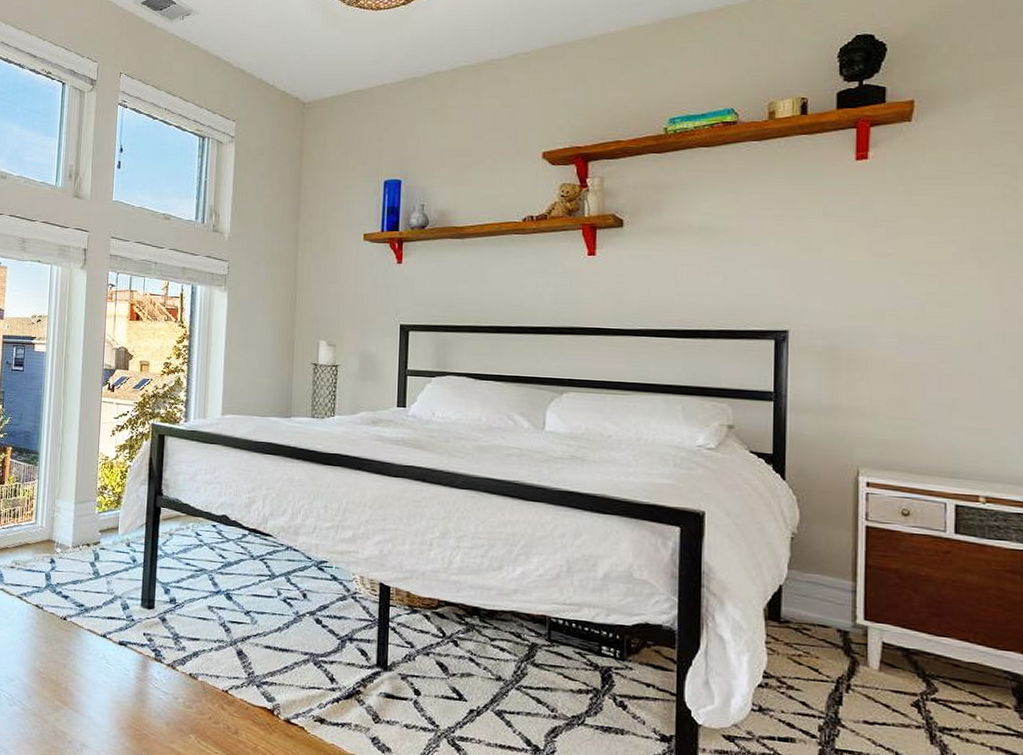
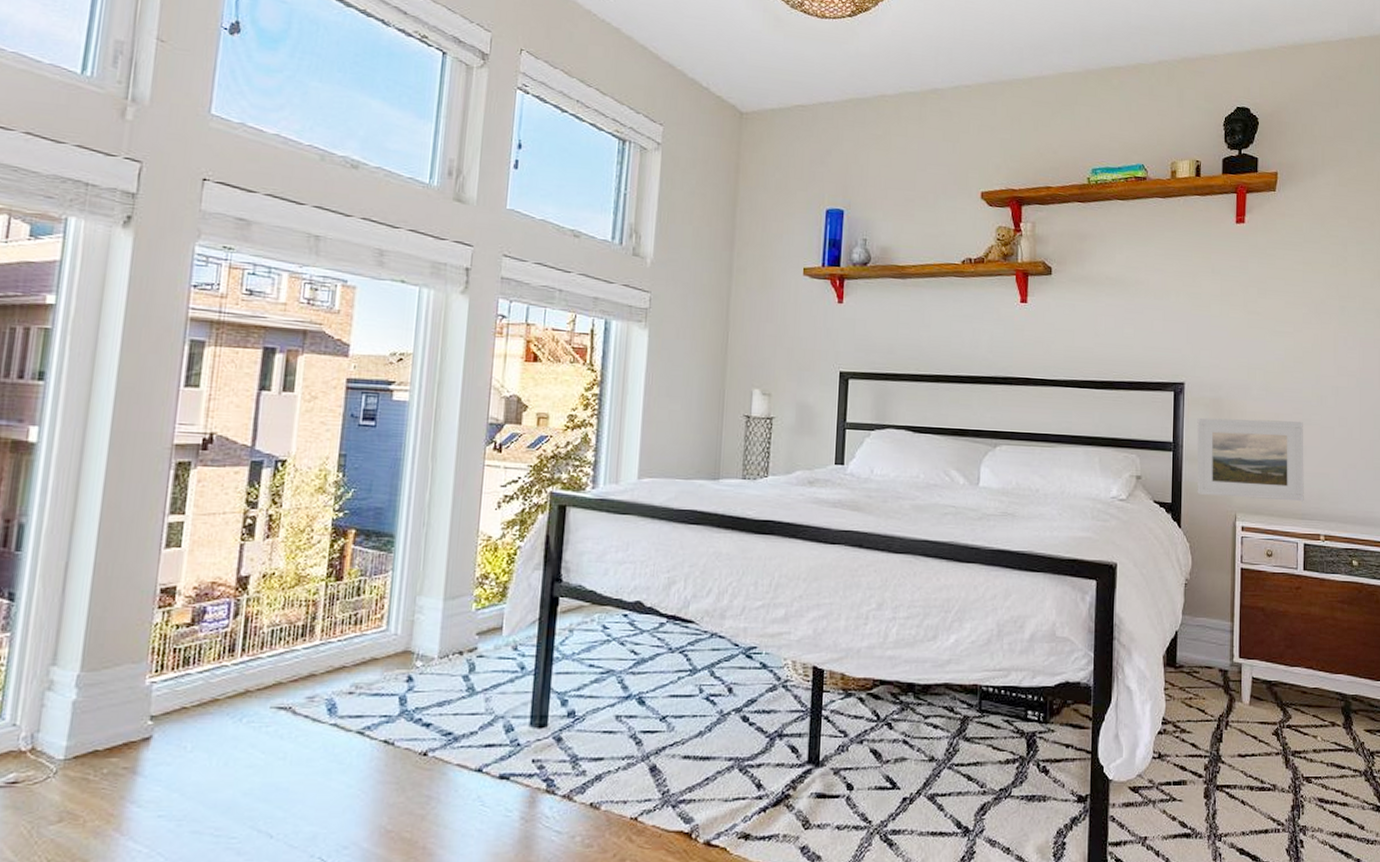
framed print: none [805,366,955,459] -> present [1197,417,1304,502]

